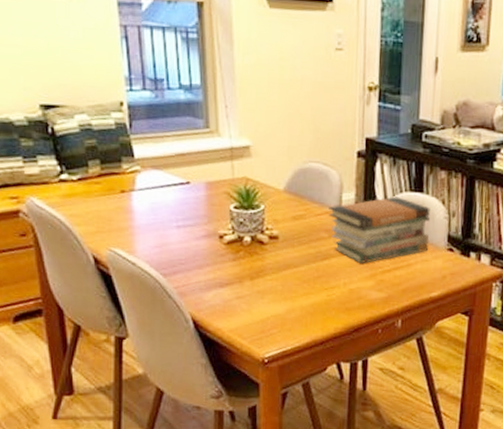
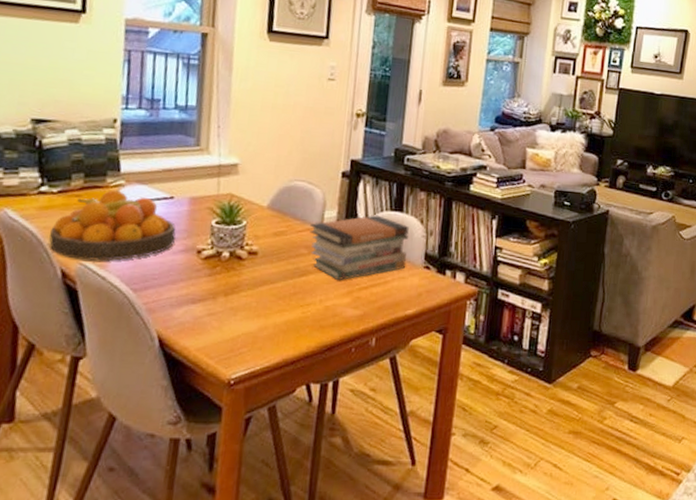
fruit bowl: none [76,176,196,247] -> present [49,190,176,261]

